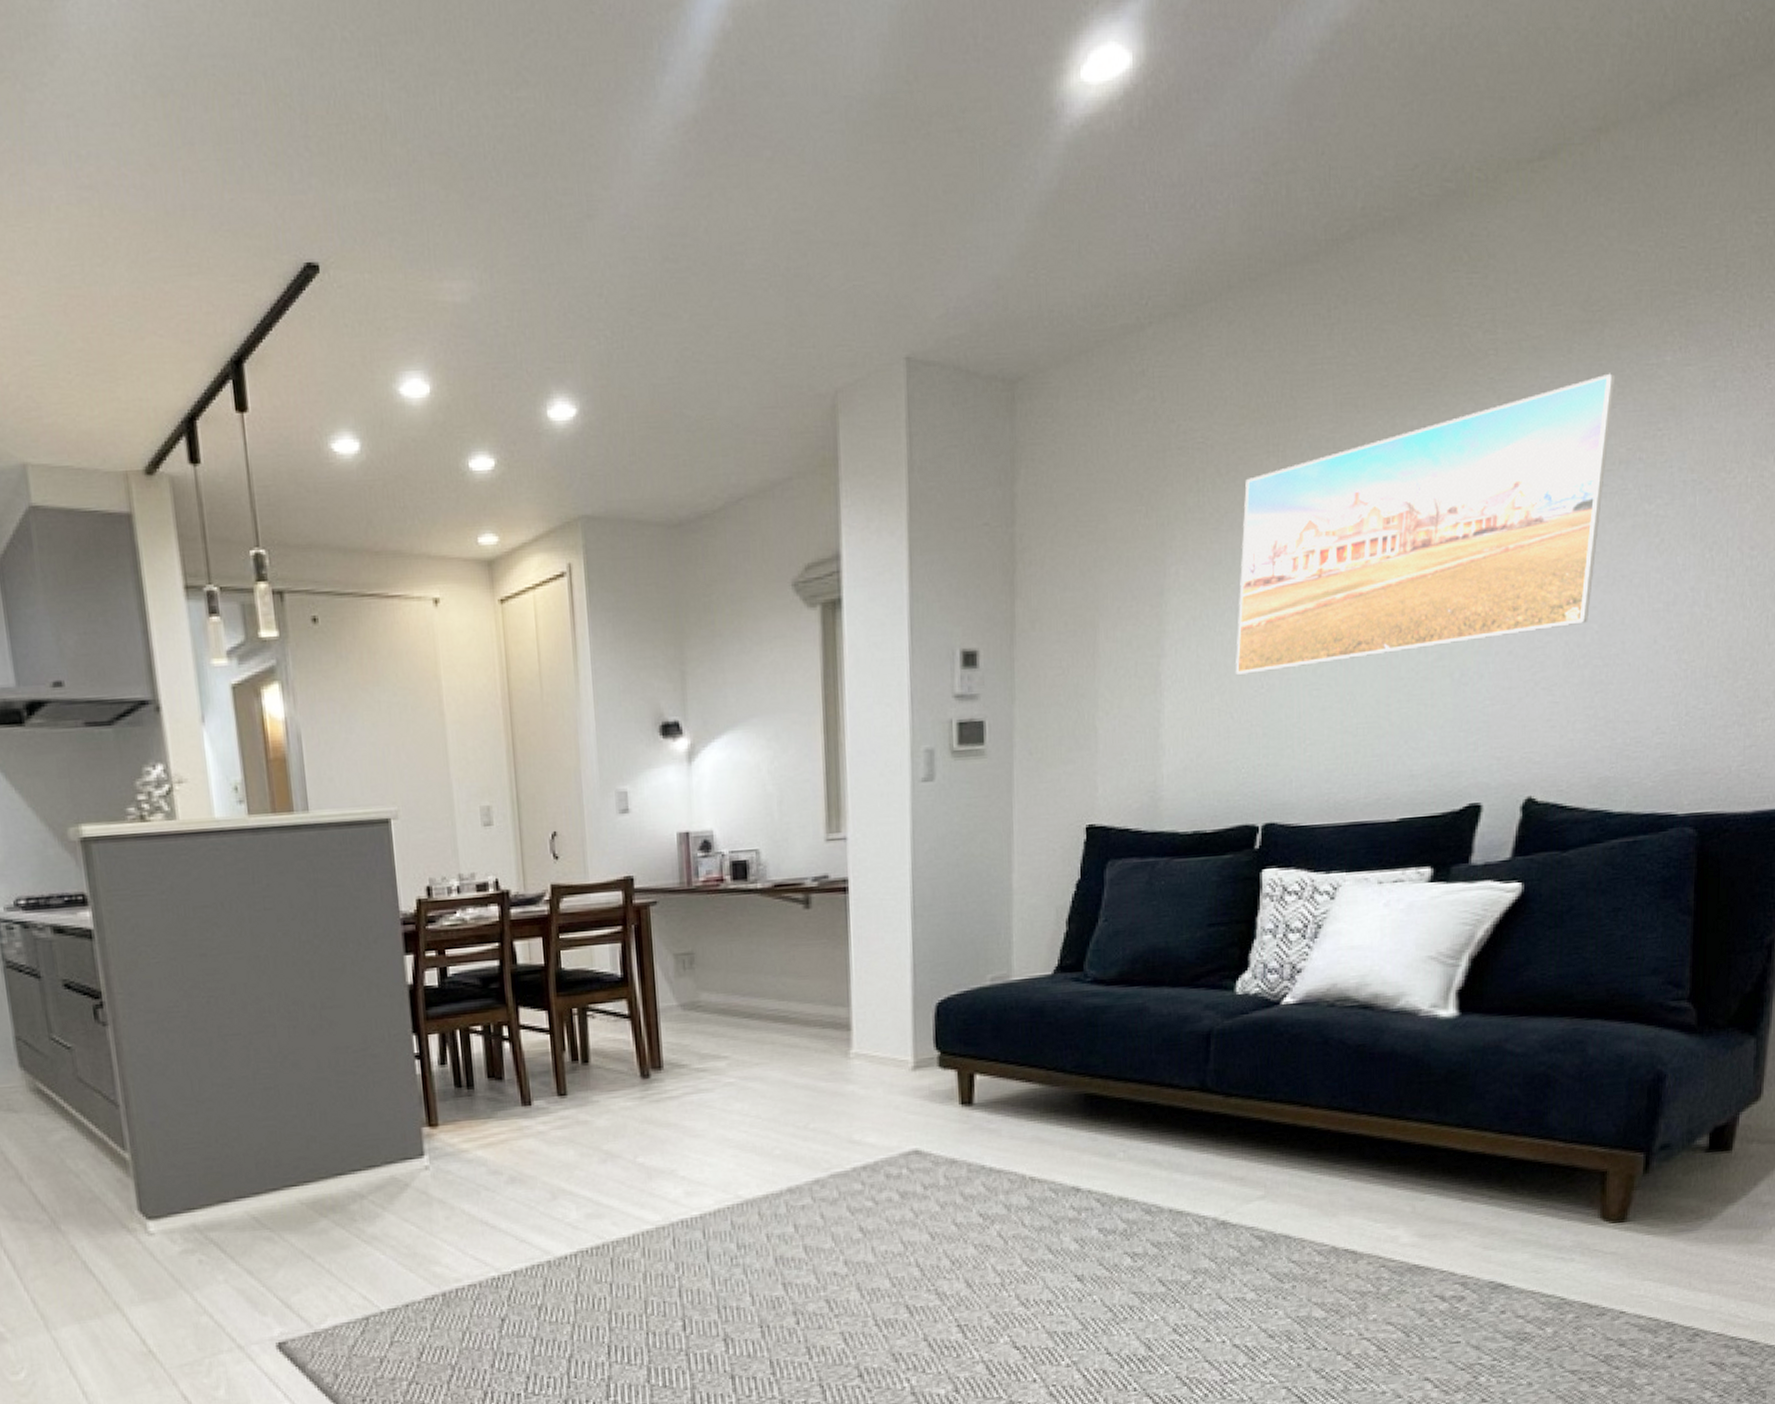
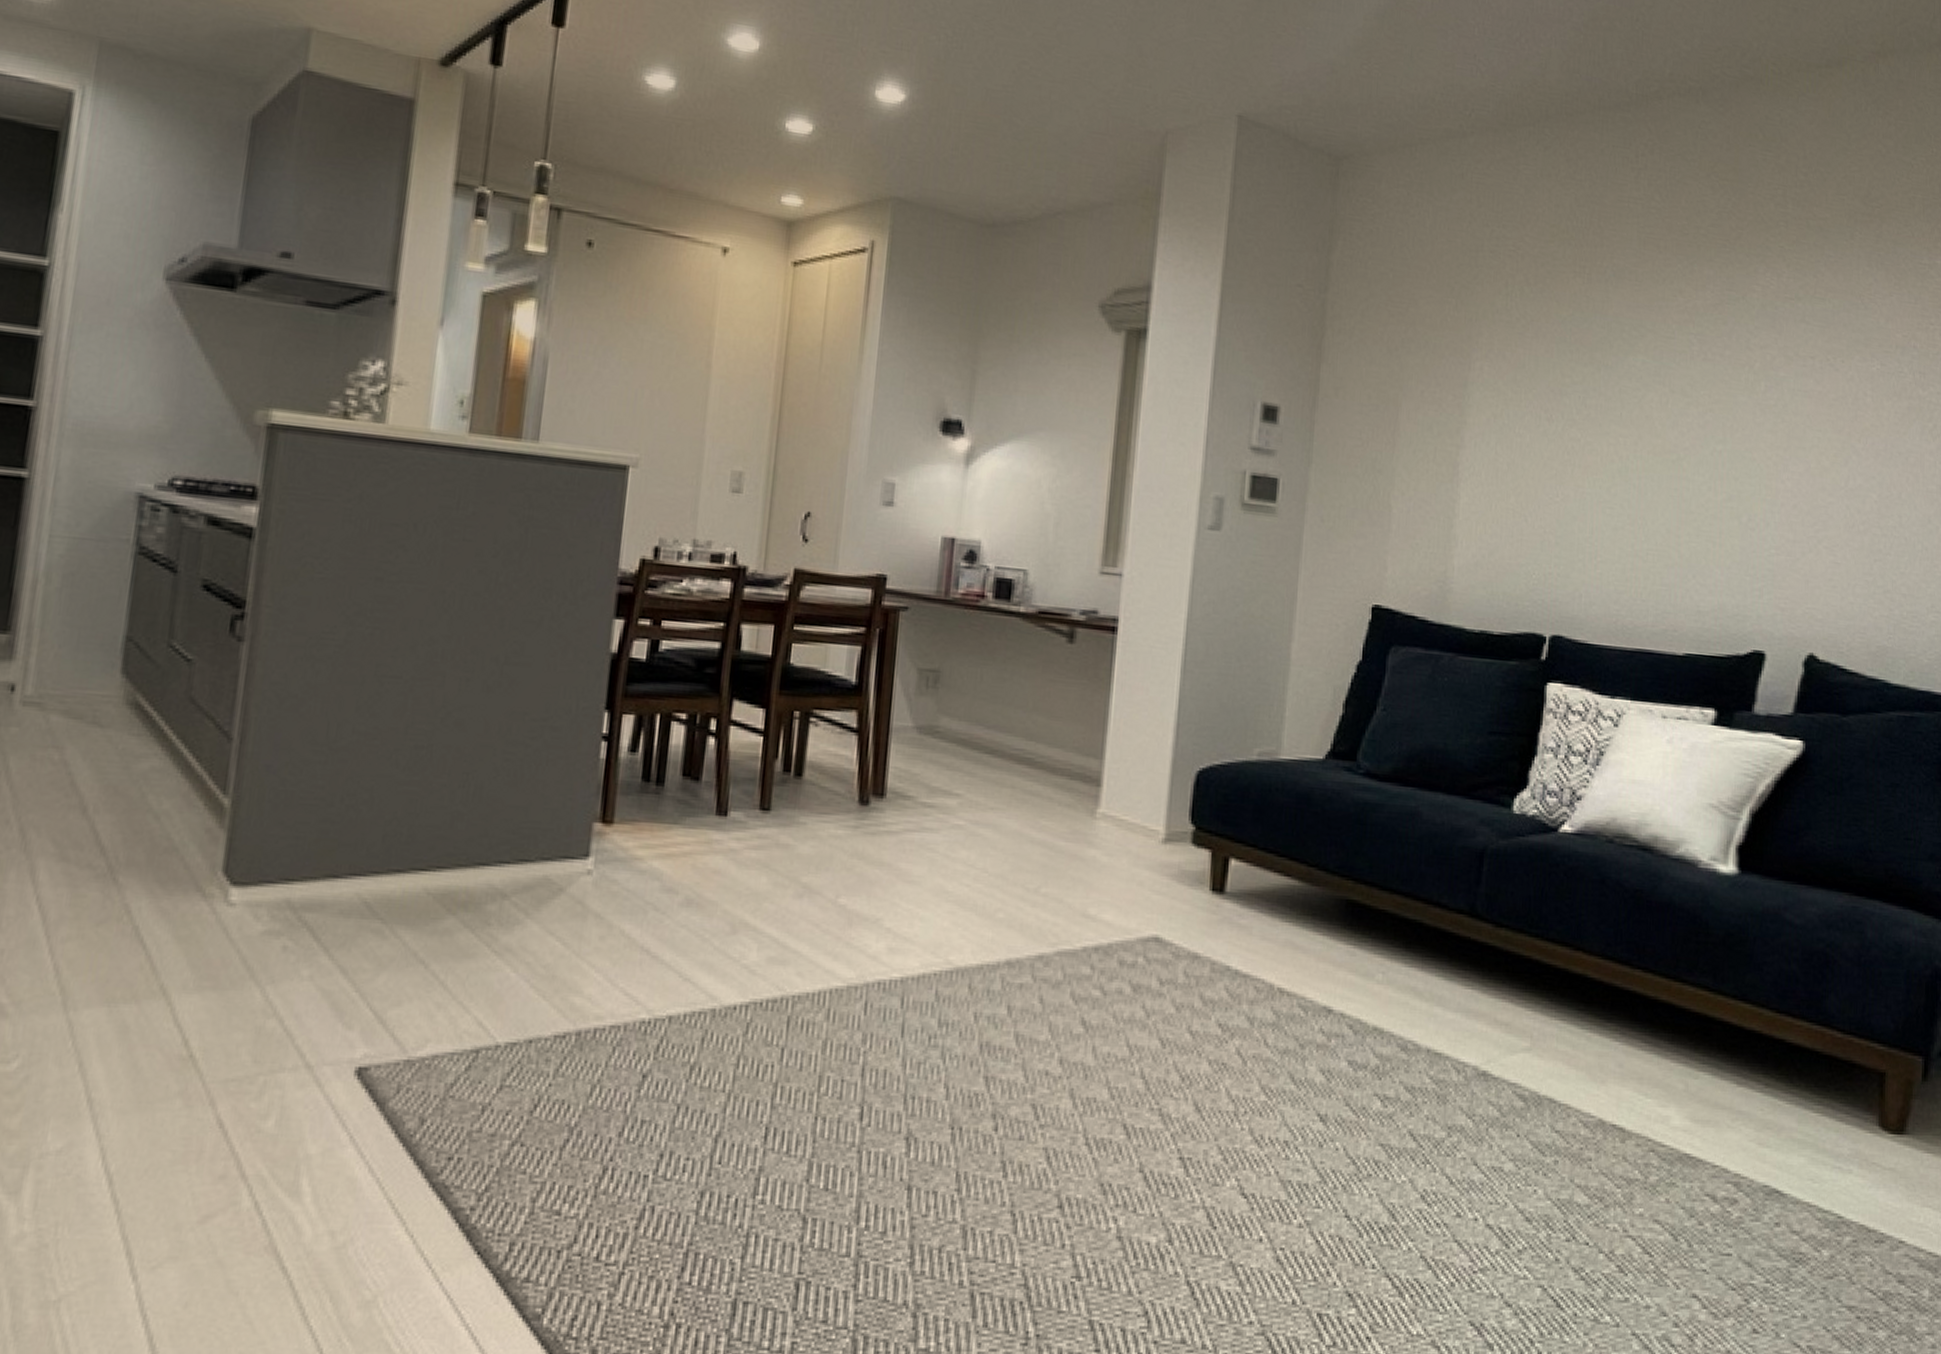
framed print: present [1236,373,1616,675] -> none [1533,264,1893,491]

